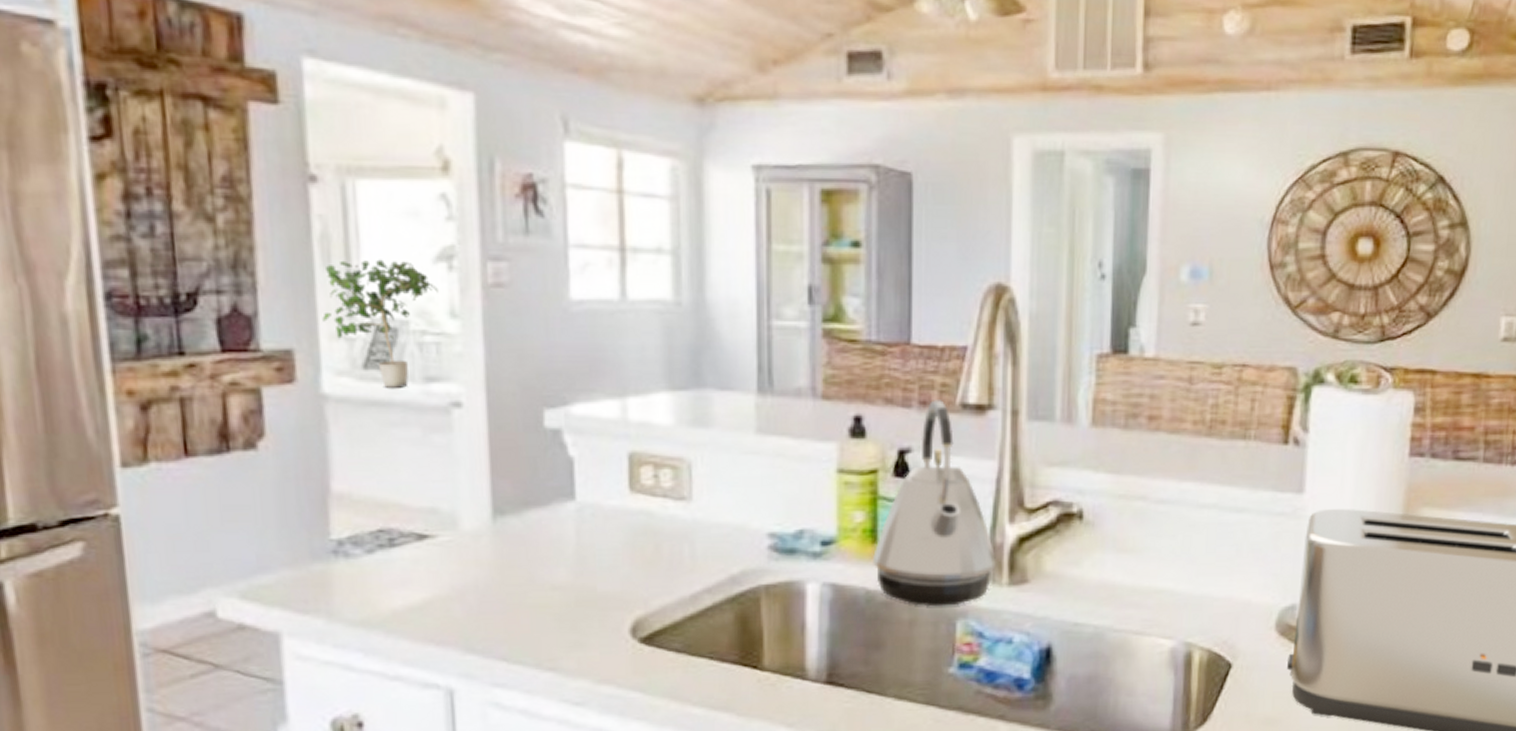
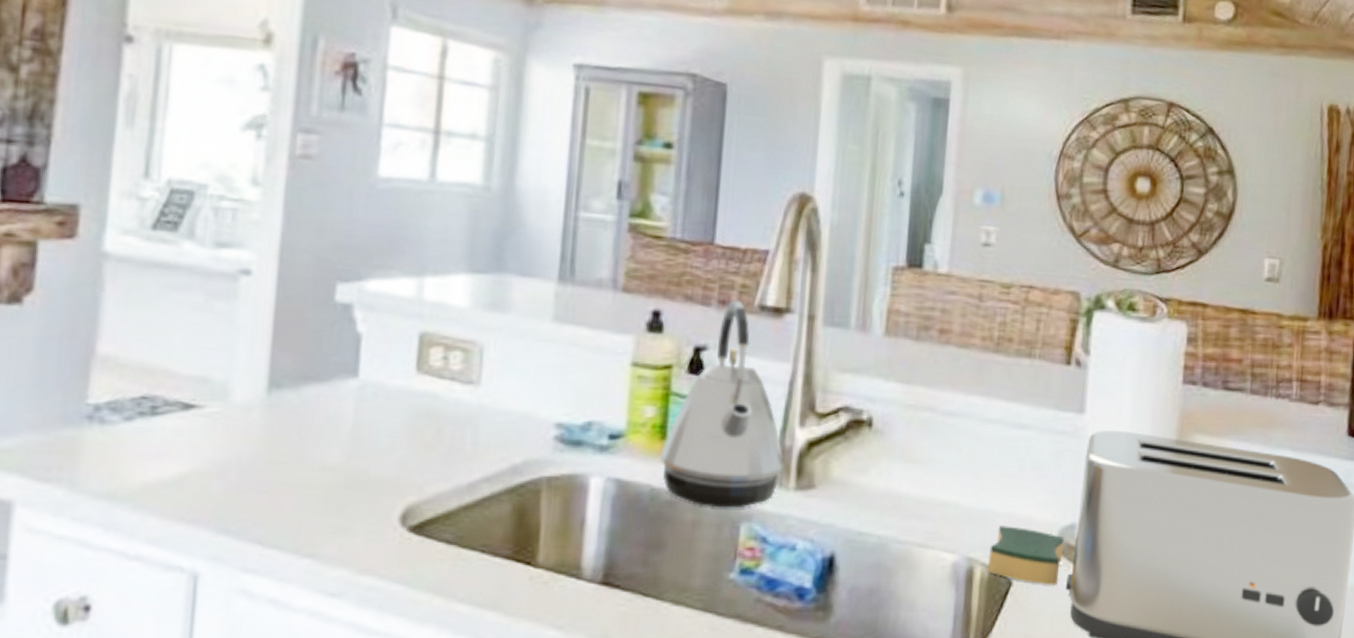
potted plant: present [322,259,438,388] -> none [116,120,243,252]
sponge: none [1206,610,1285,666] -> present [988,526,1065,585]

